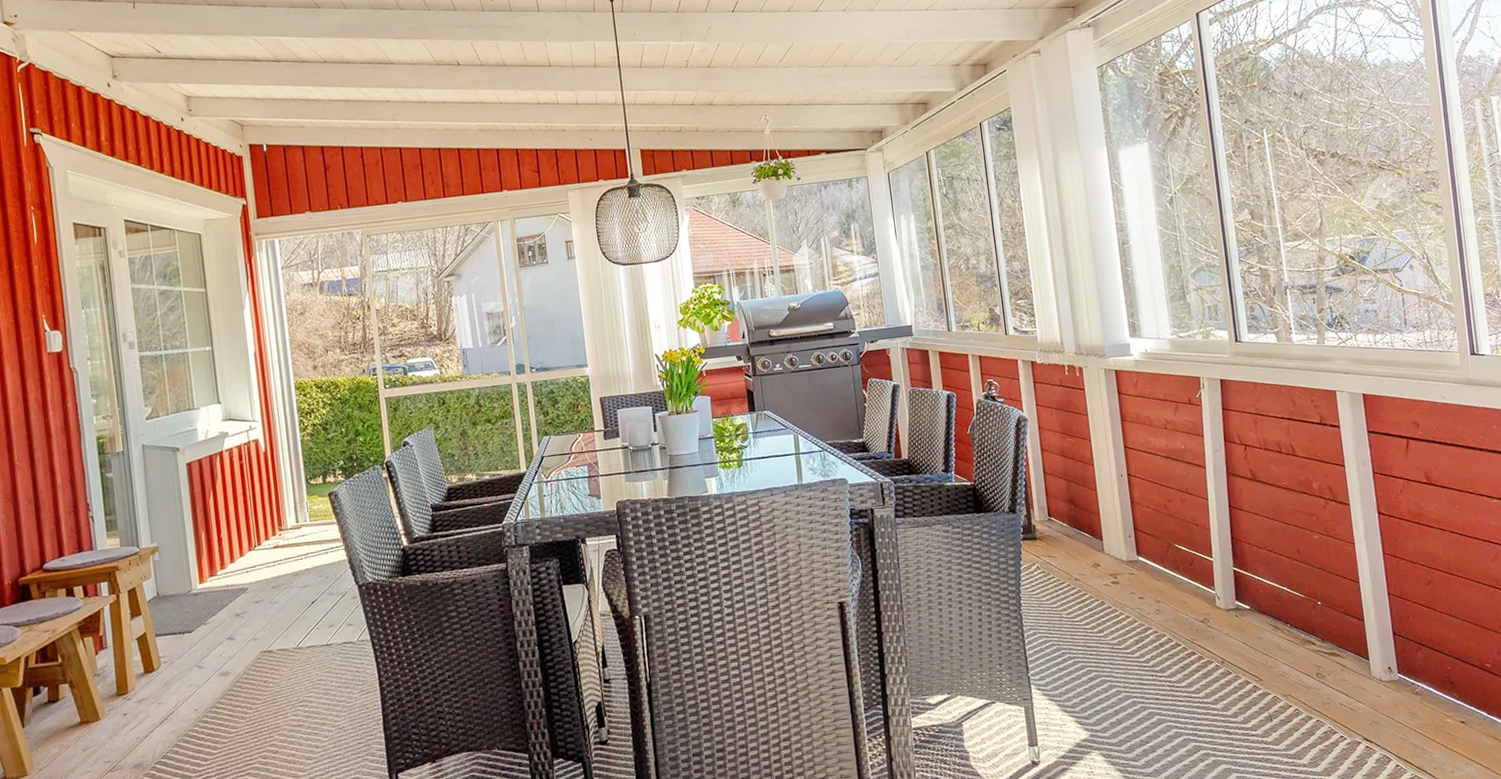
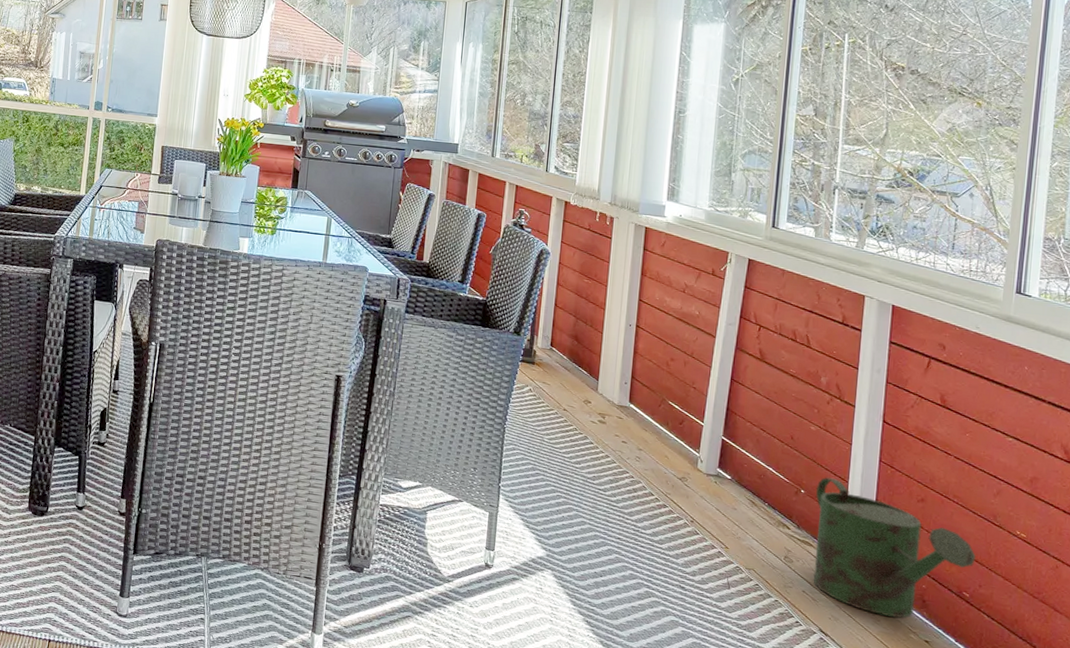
watering can: none [1331,582,1489,709] -> present [813,476,976,619]

